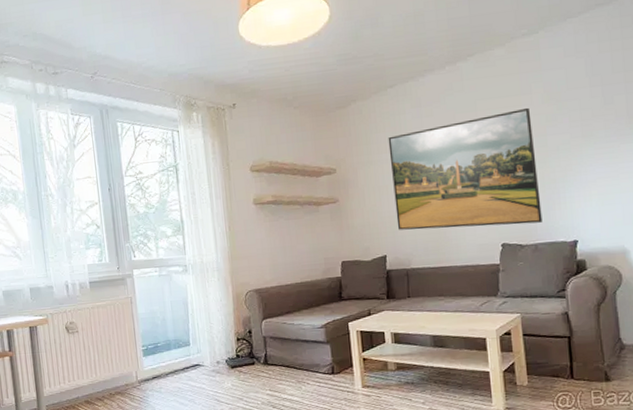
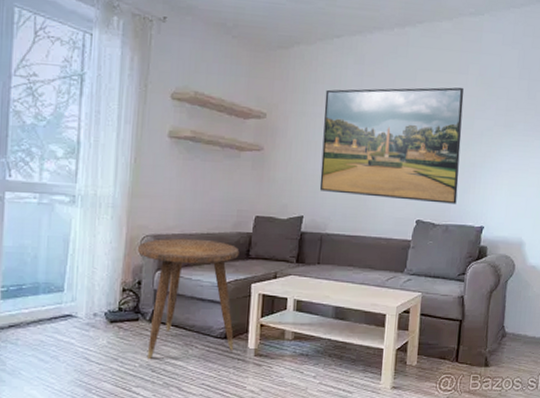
side table: none [244,288,342,398] -> present [138,238,240,360]

